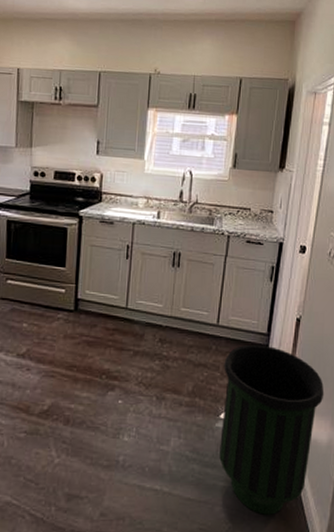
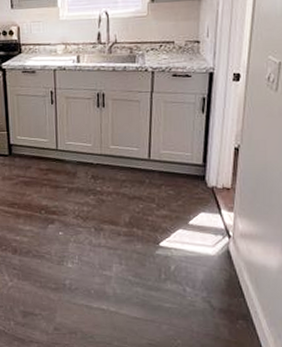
trash can: present [219,344,324,515] -> none [159,176,272,334]

